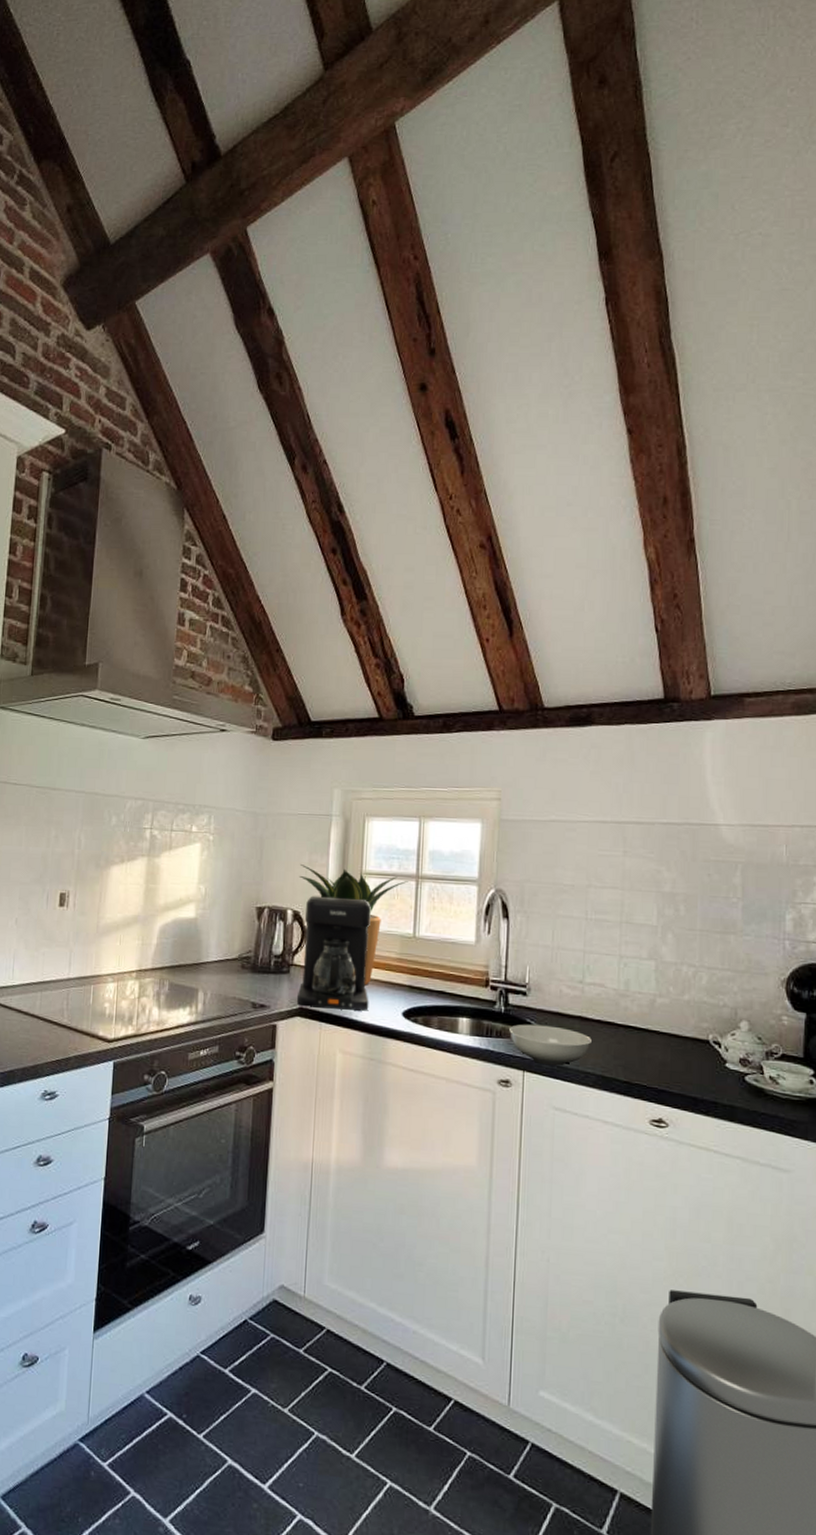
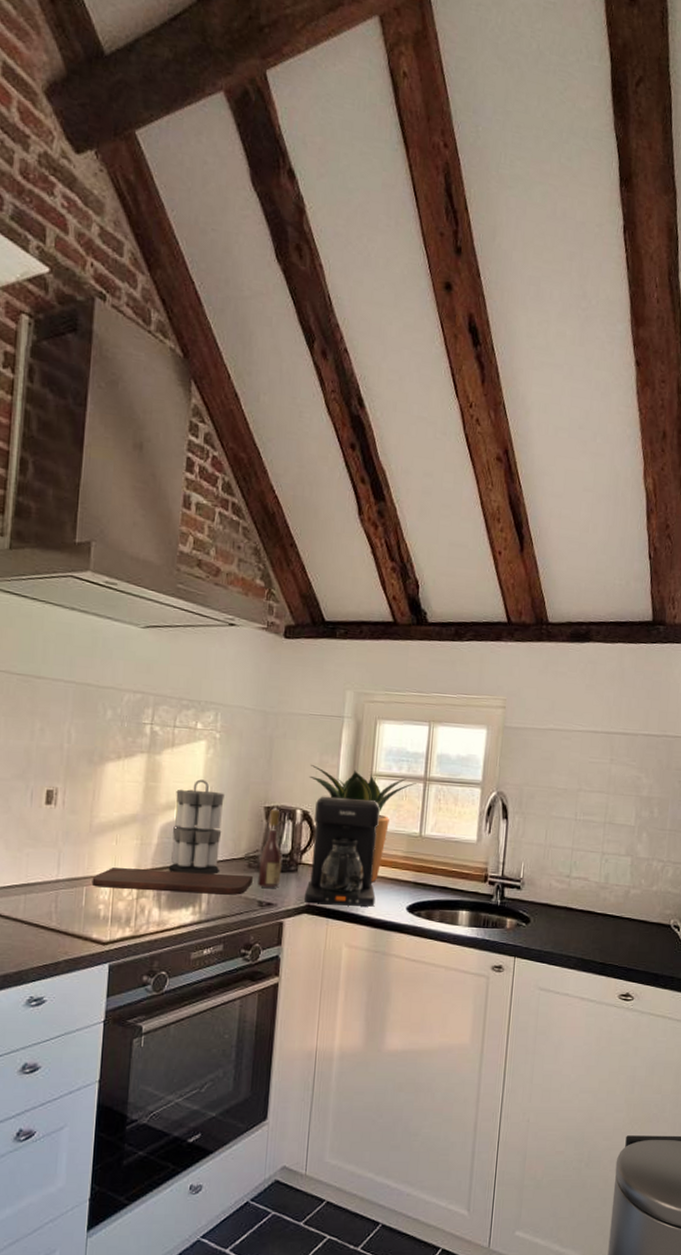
cutting board: none [98,967,246,996] -> present [91,868,253,895]
spice rack: none [168,881,218,975] -> present [169,779,225,874]
wine bottle: none [251,910,274,989] -> present [258,809,282,888]
bowl: present [509,1024,591,1066] -> none [504,915,575,952]

